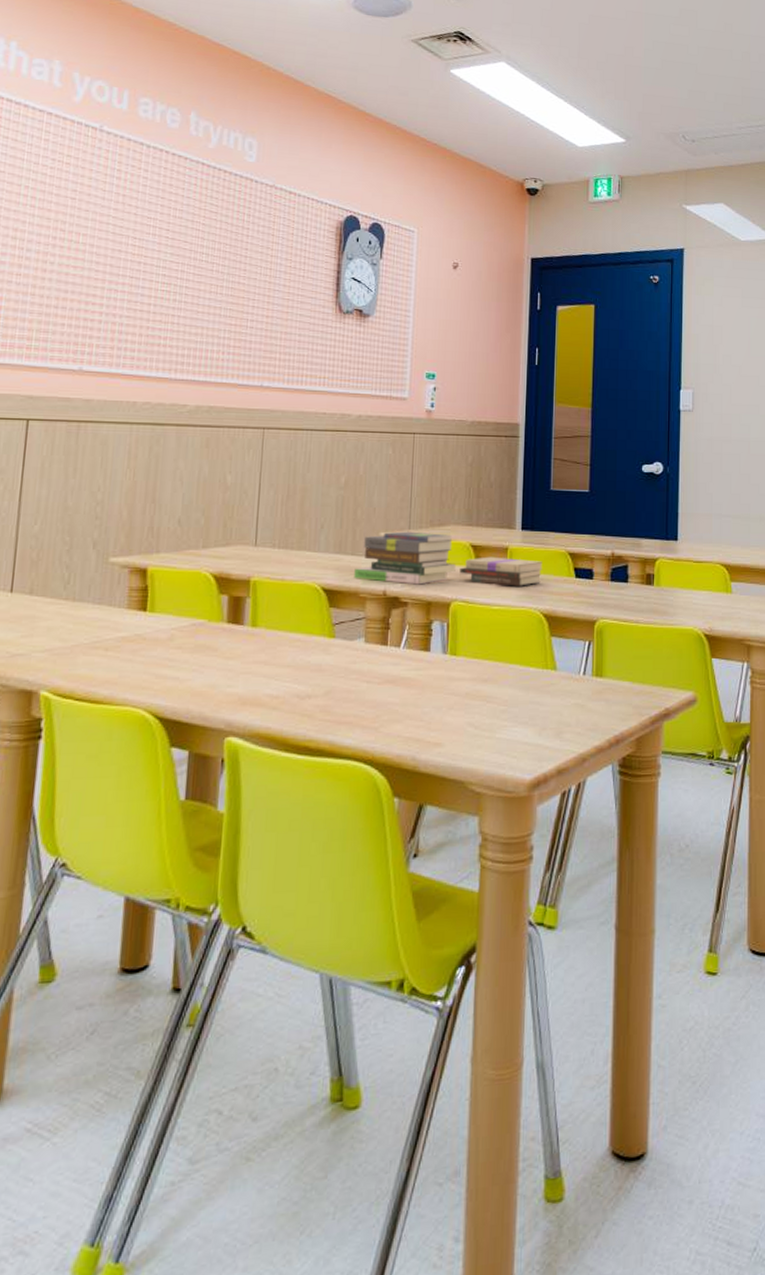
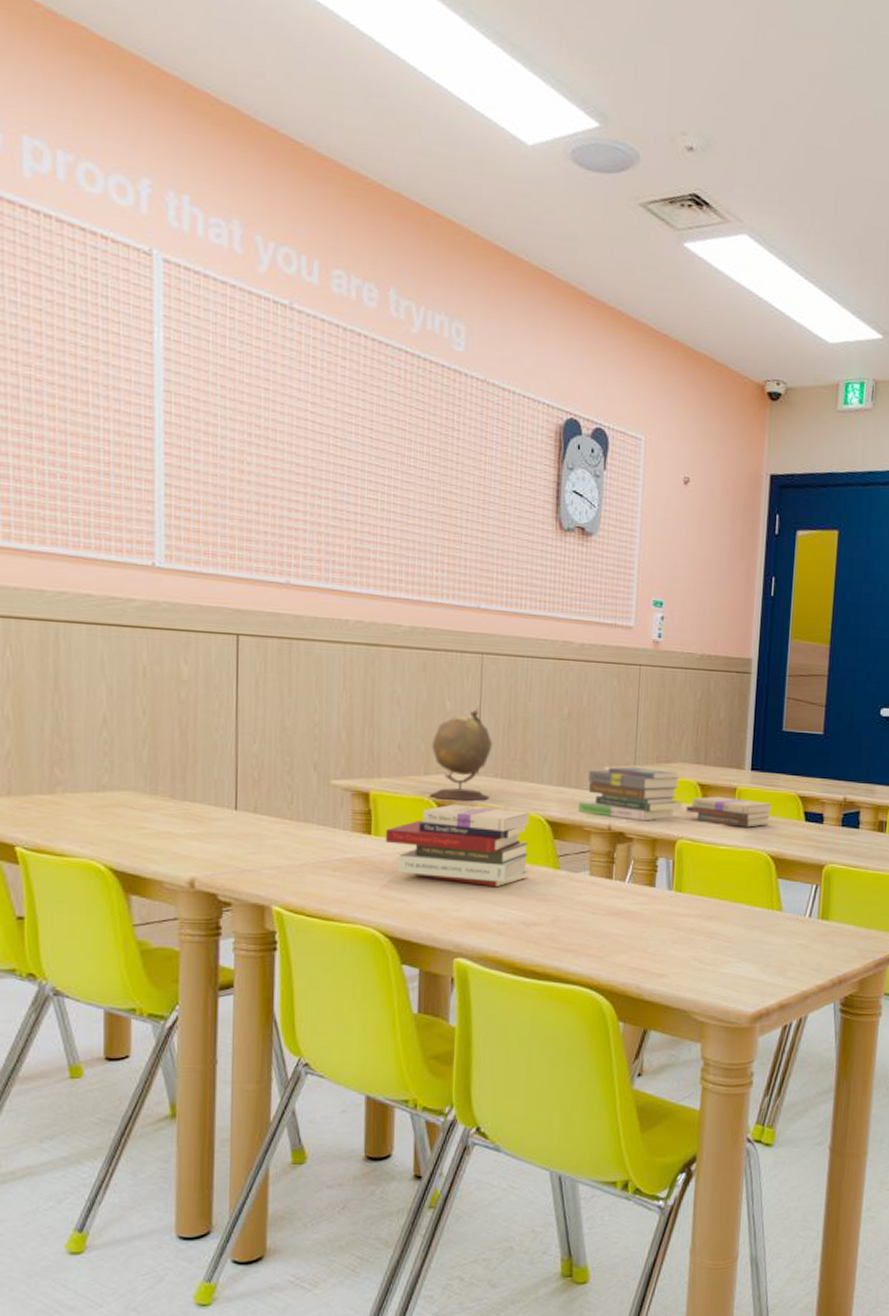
books: none [160,576,307,660] -> present [385,804,531,887]
globe: none [206,478,272,573] -> present [429,705,493,802]

